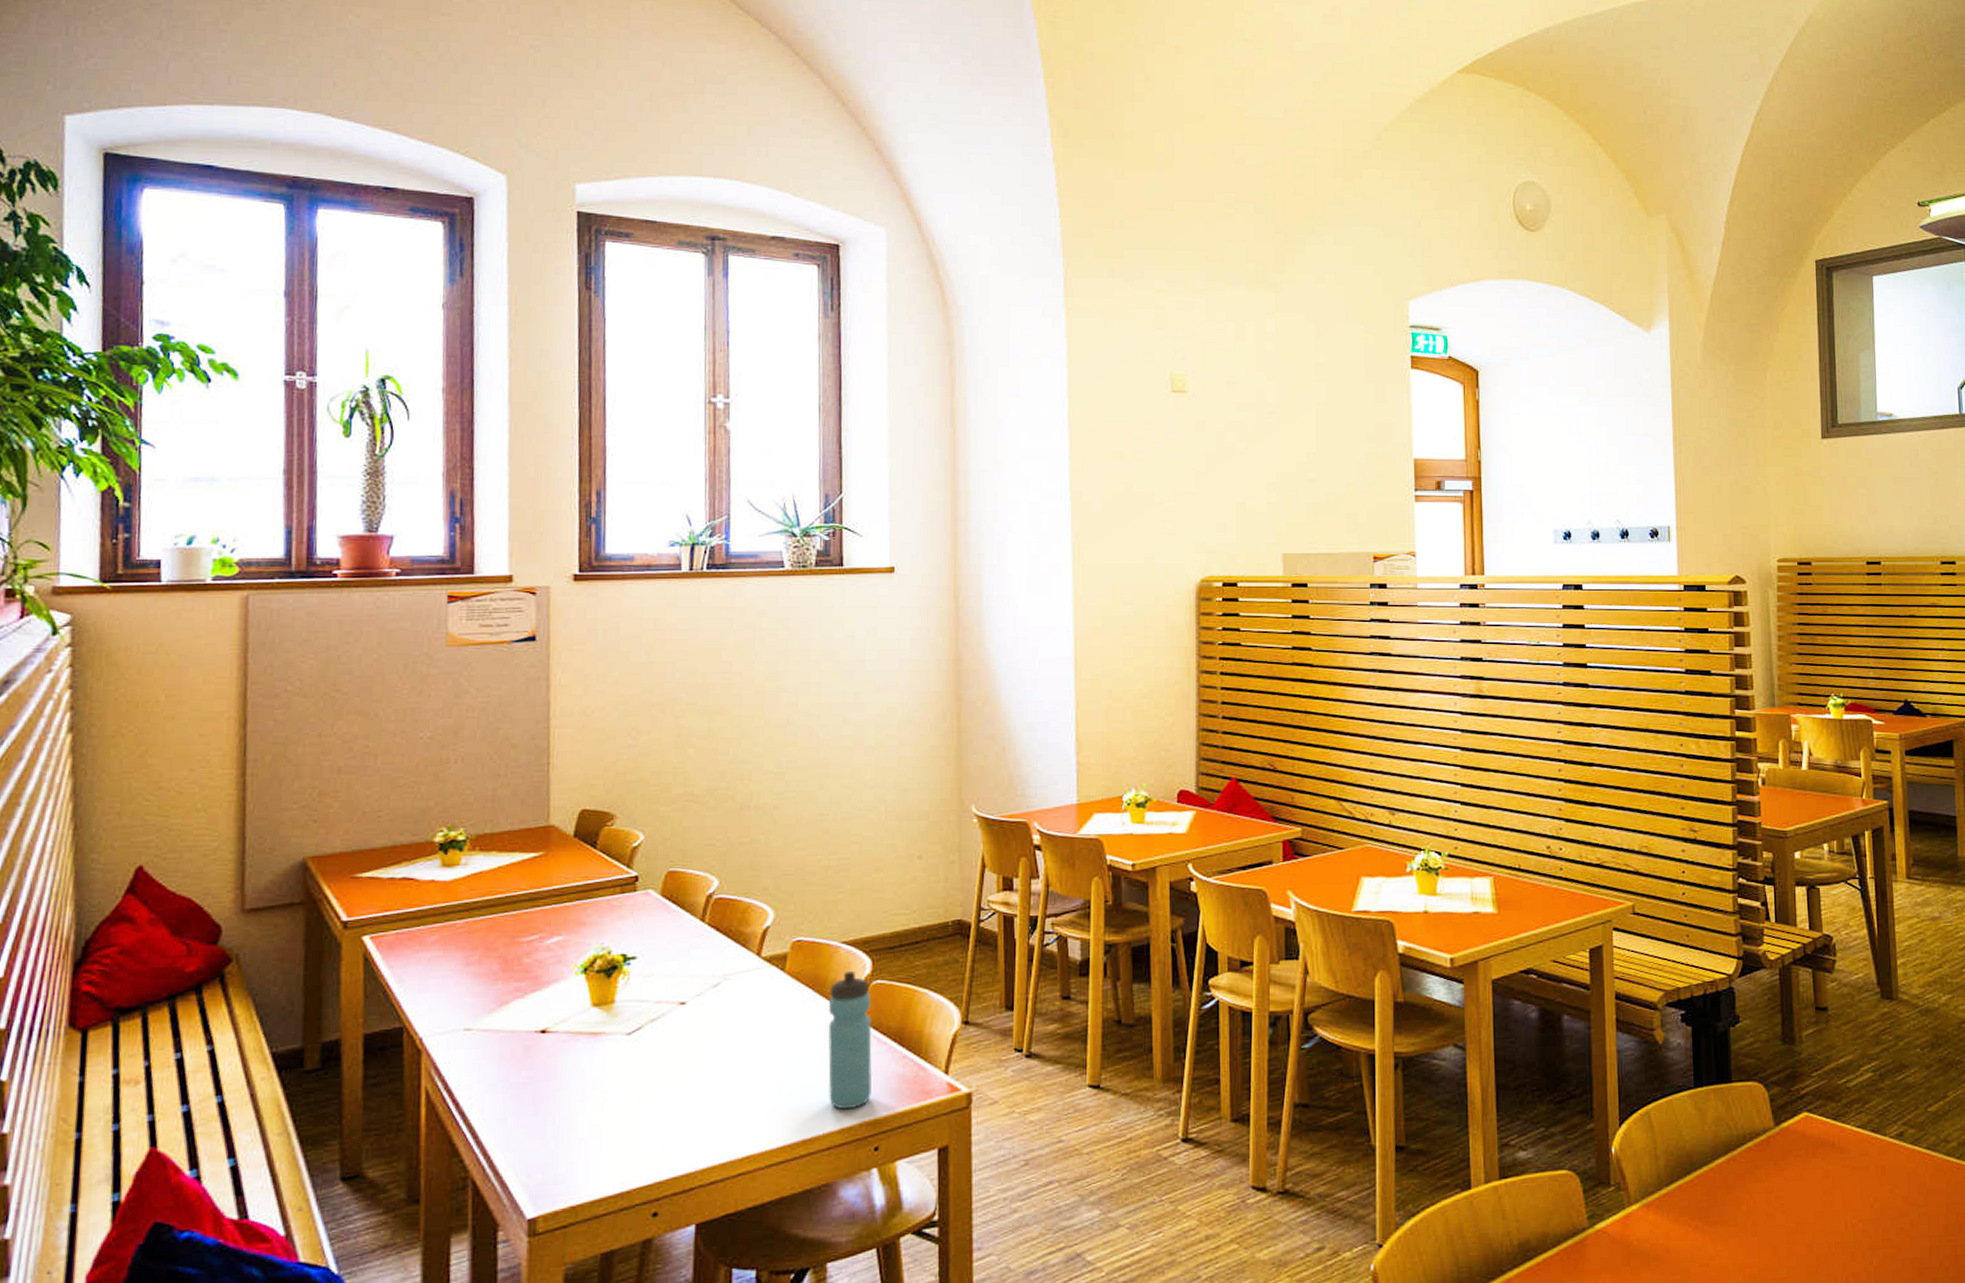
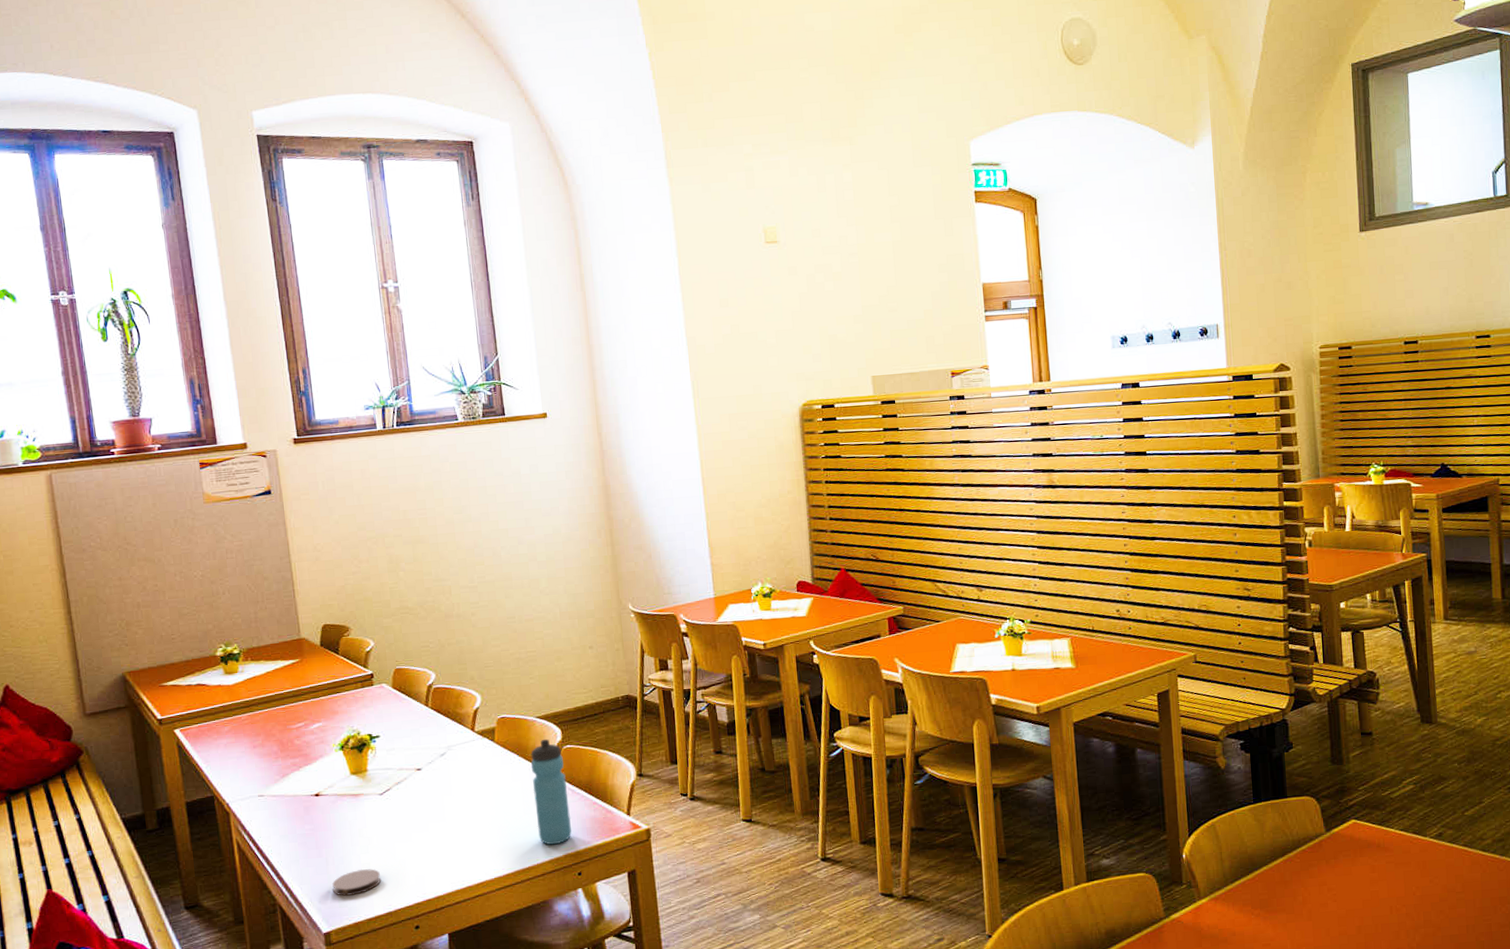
coaster: none [548,1132,615,1169] -> present [332,868,382,896]

